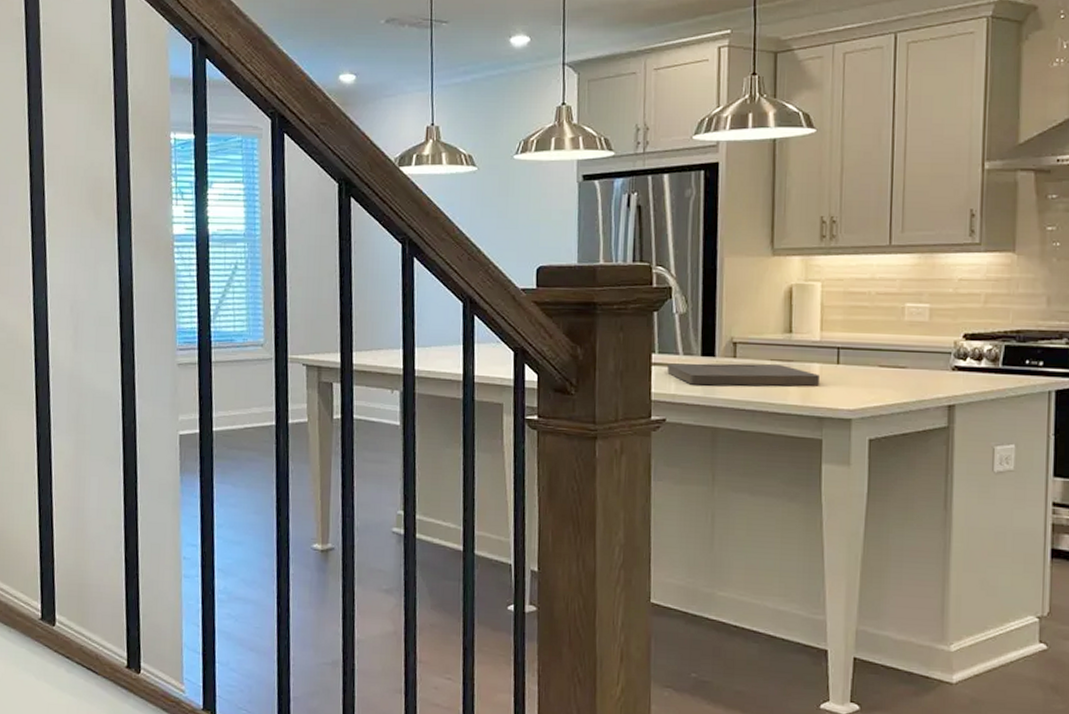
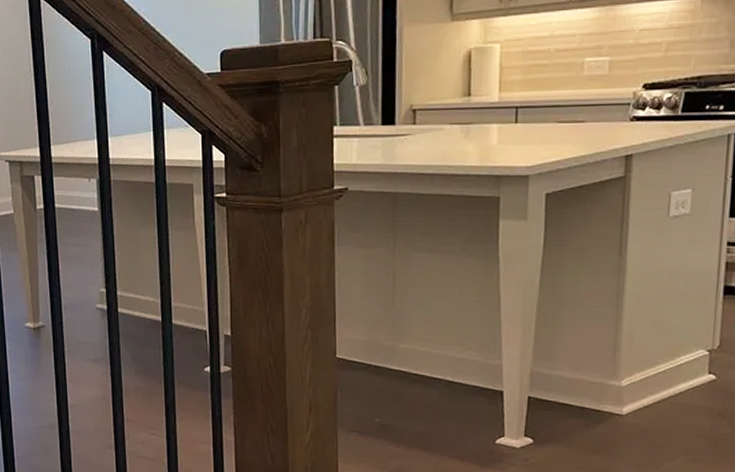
cutting board: present [667,363,821,387] -> none [349,127,499,154]

